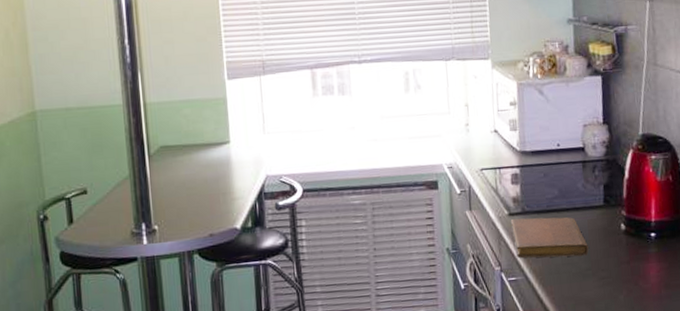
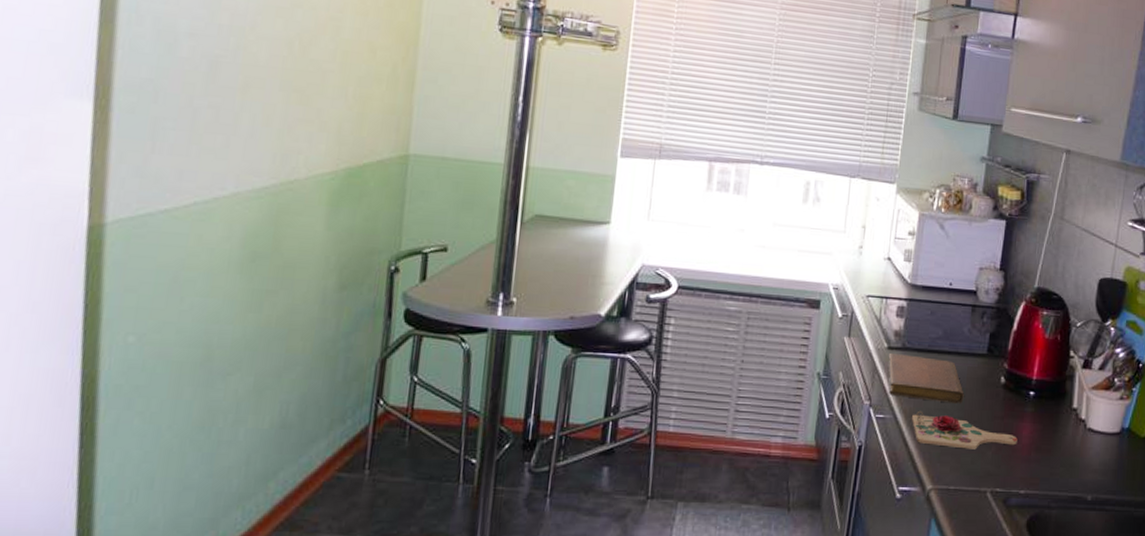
cutting board: none [541,268,647,298] -> present [911,410,1018,450]

